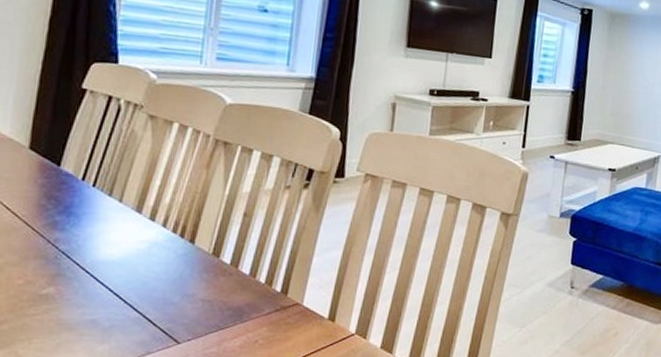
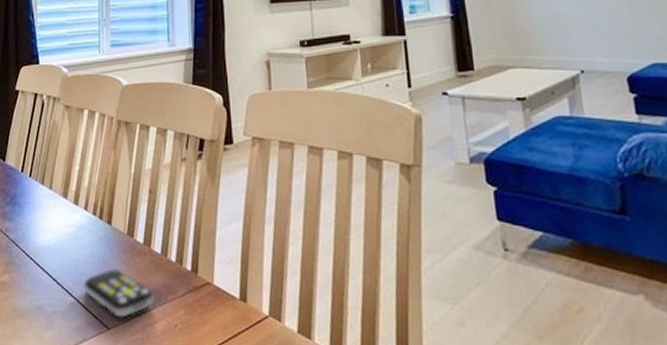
remote control: none [152,287,235,333] -> present [83,269,153,318]

